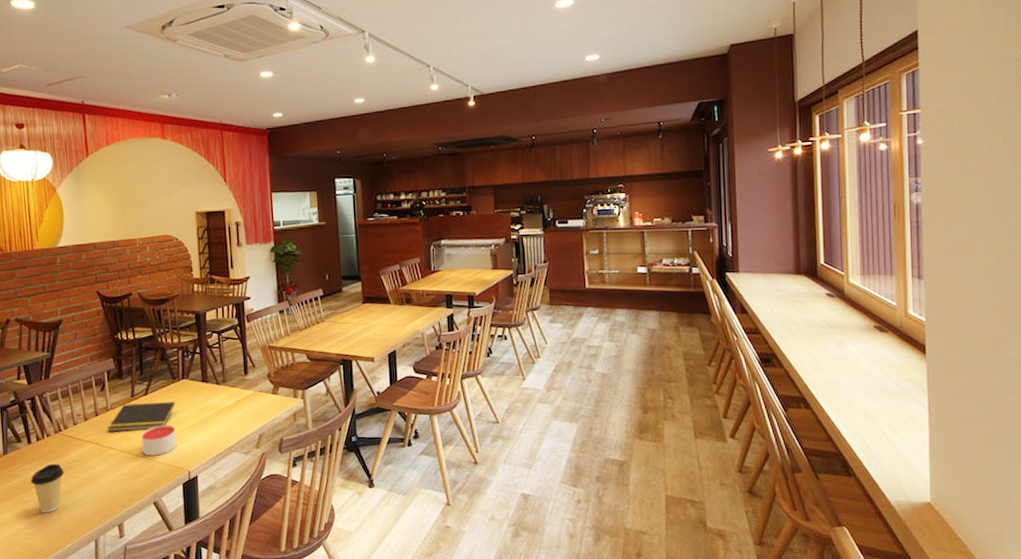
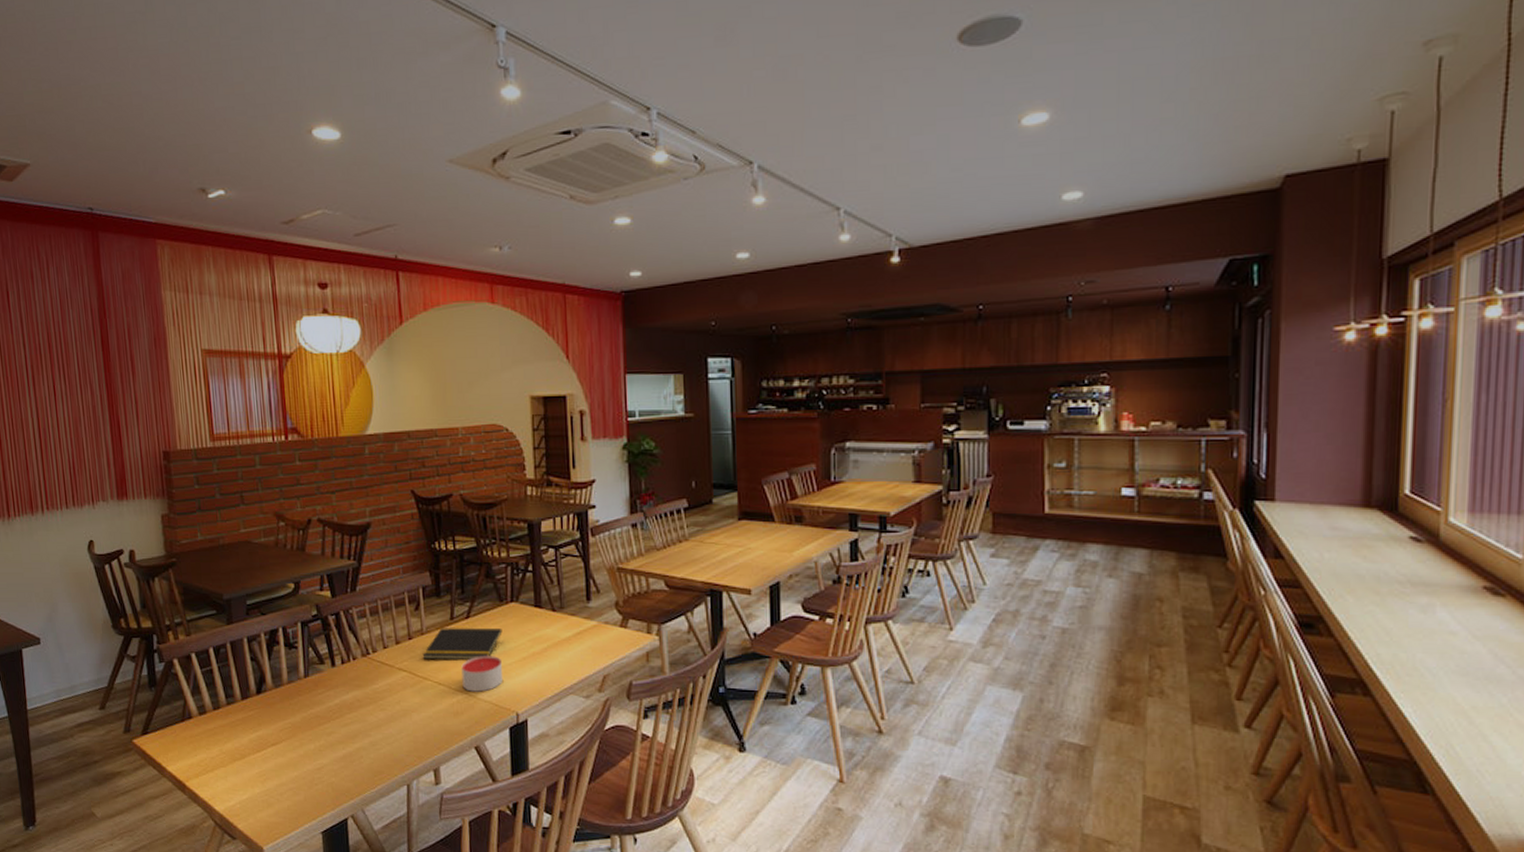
coffee cup: present [31,463,64,513] -> none [335,691,372,749]

